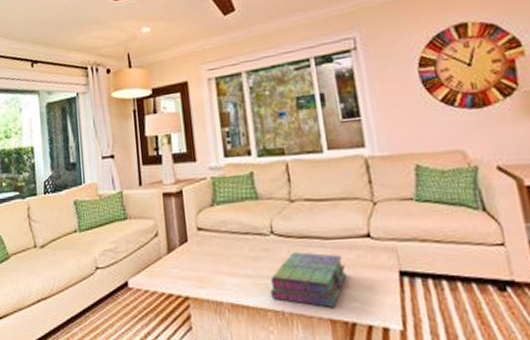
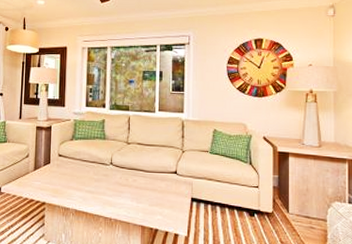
stack of books: present [270,252,346,308] -> none [104,179,157,218]

